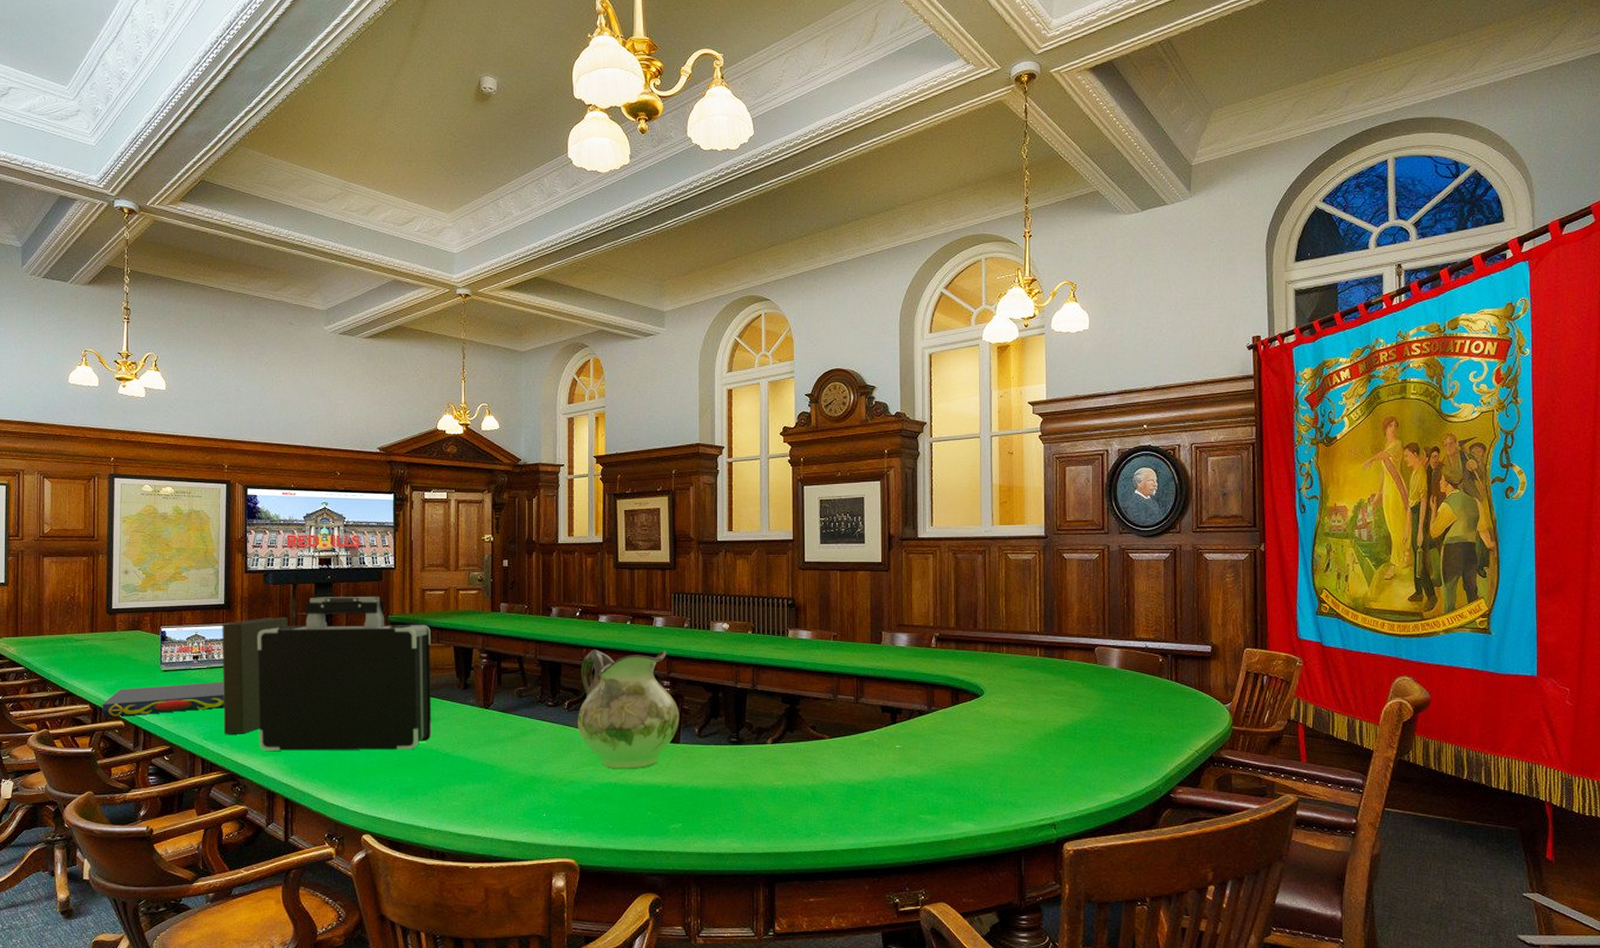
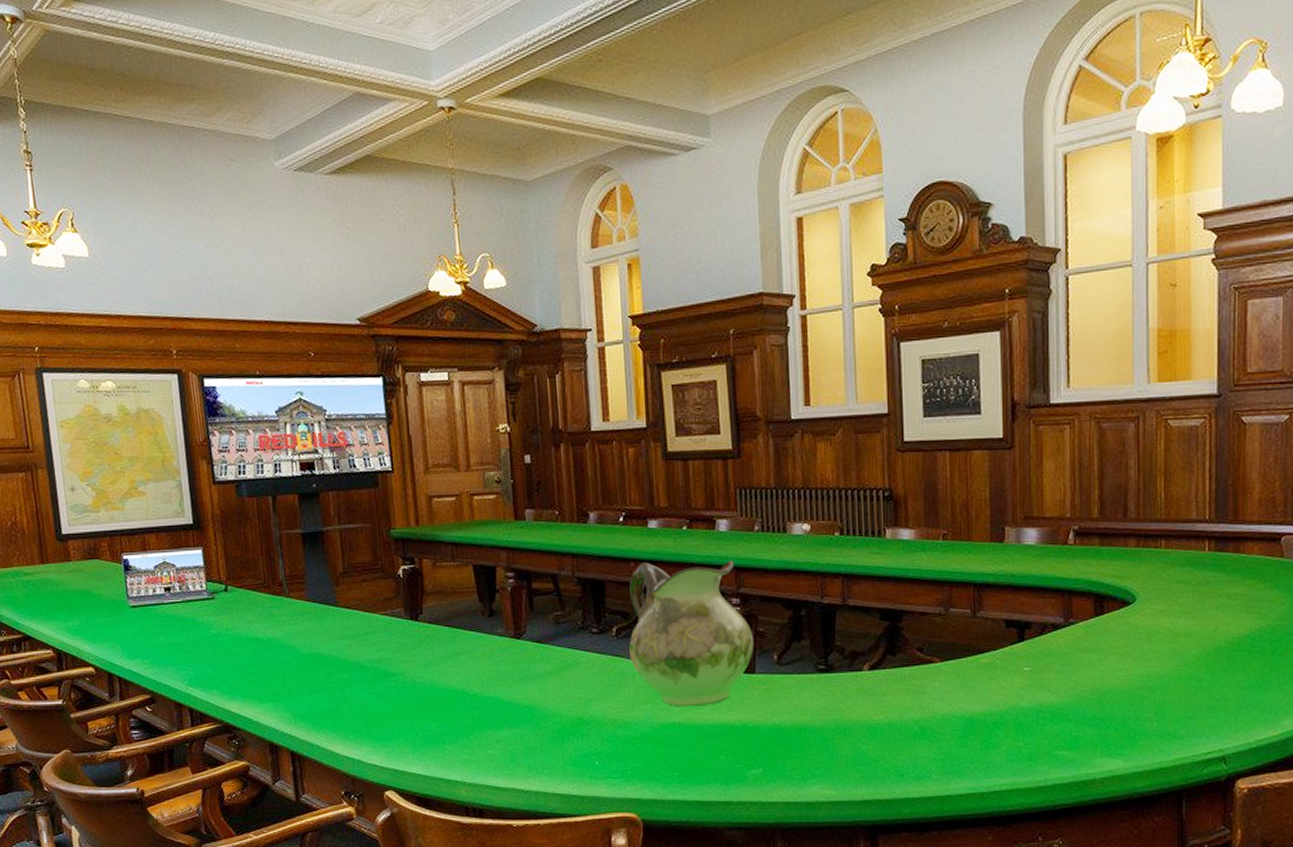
book: present [102,682,224,718] -> none [66,617,208,664]
binder: present [222,617,288,734] -> none [193,536,271,679]
briefcase: present [256,597,432,751] -> none [236,507,456,697]

